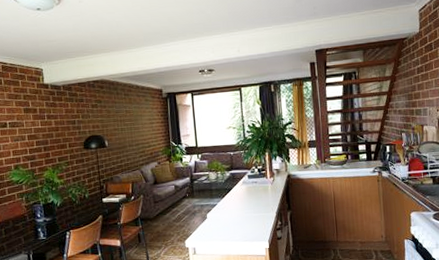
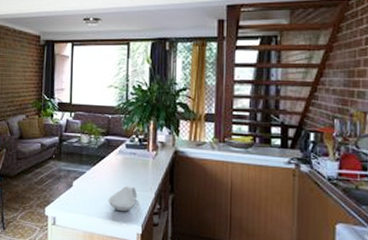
spoon rest: none [238,209,262,233] -> present [108,185,138,212]

